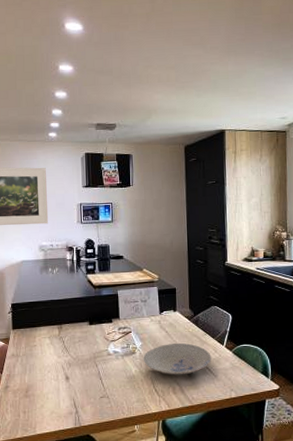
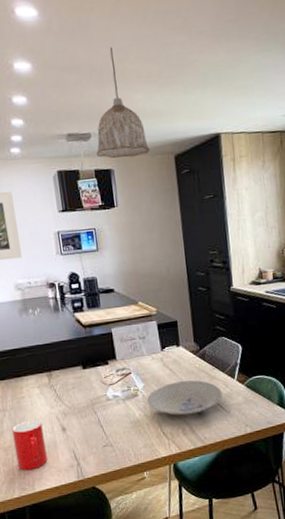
cup: none [22,367,50,414] -> present [12,420,48,471]
pendant lamp: none [119,56,164,146] -> present [96,46,150,158]

